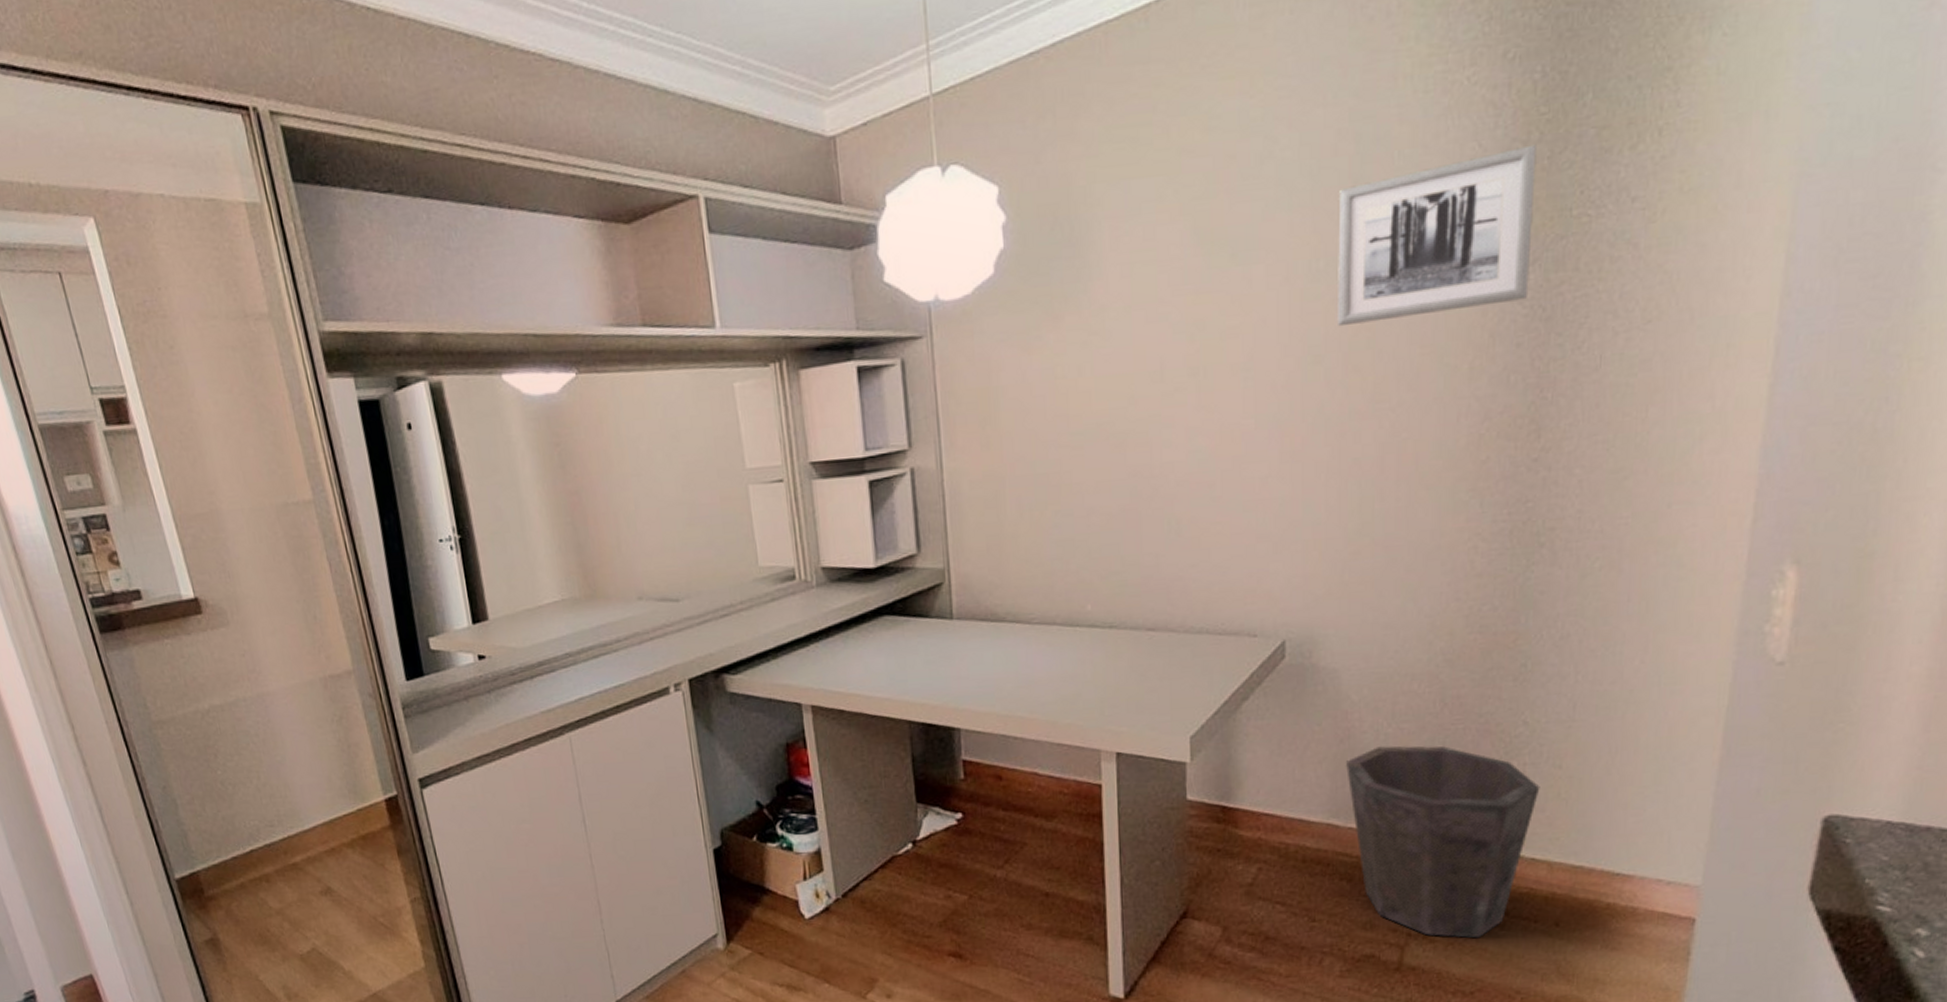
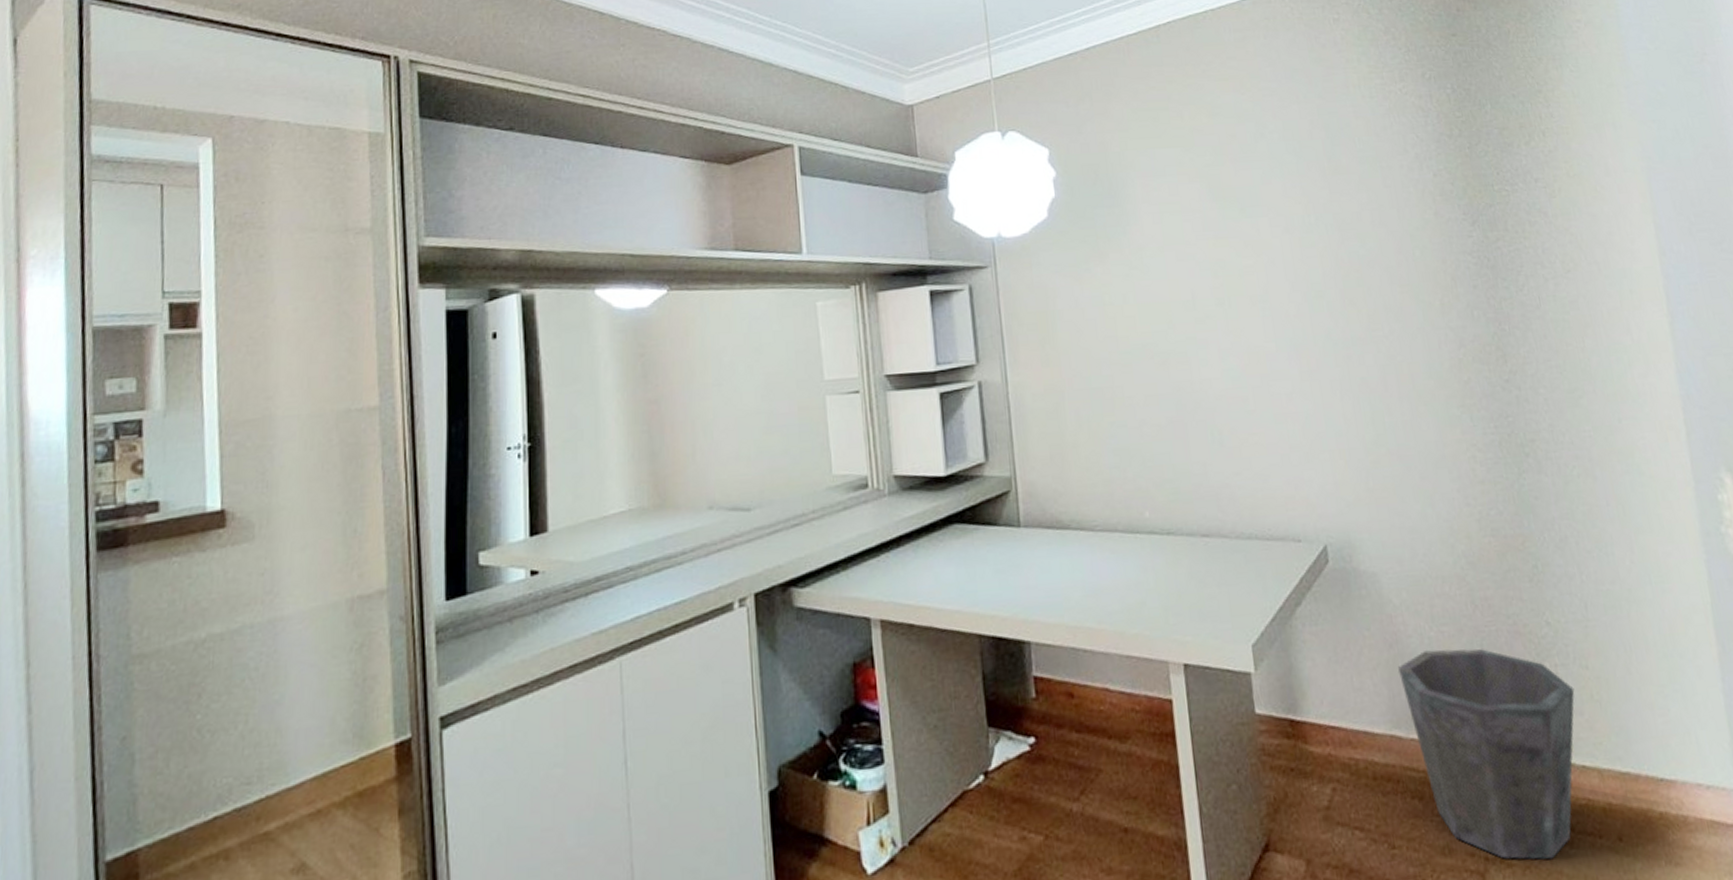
wall art: present [1338,144,1537,327] -> none [1318,138,1474,269]

